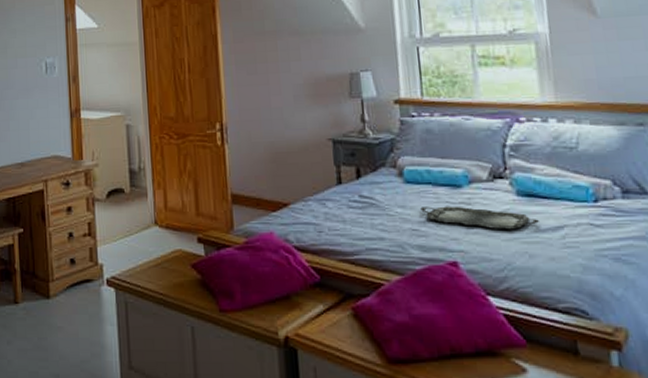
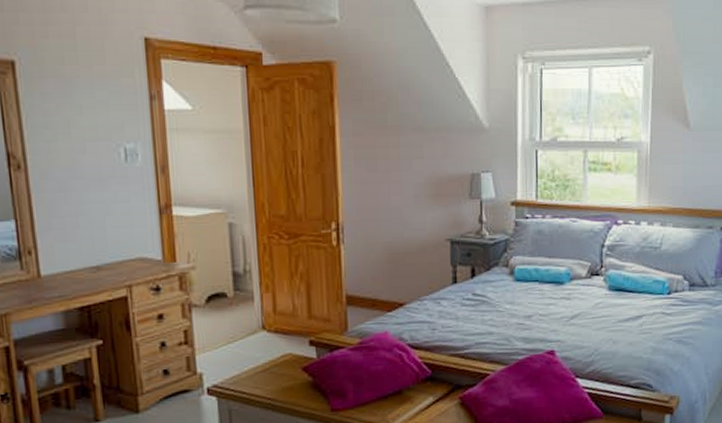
serving tray: present [420,206,539,230] -> none [527,301,624,321]

